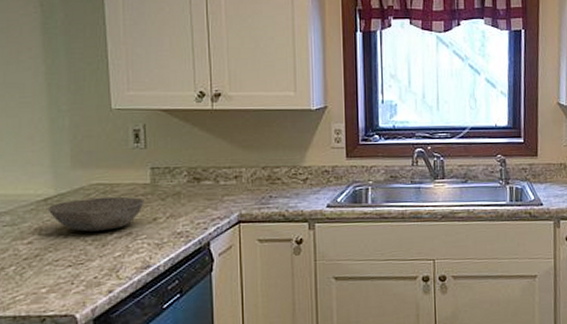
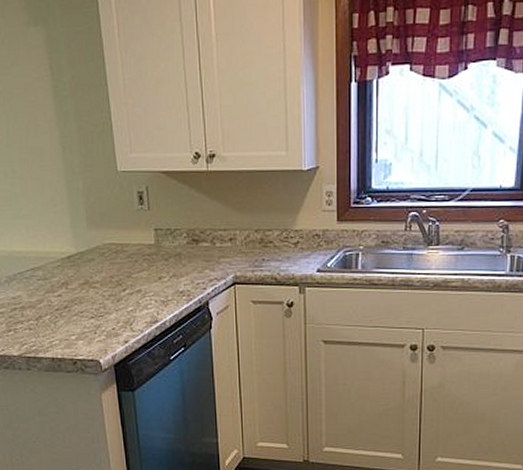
bowl: present [47,196,145,232] -> none [71,256,151,287]

